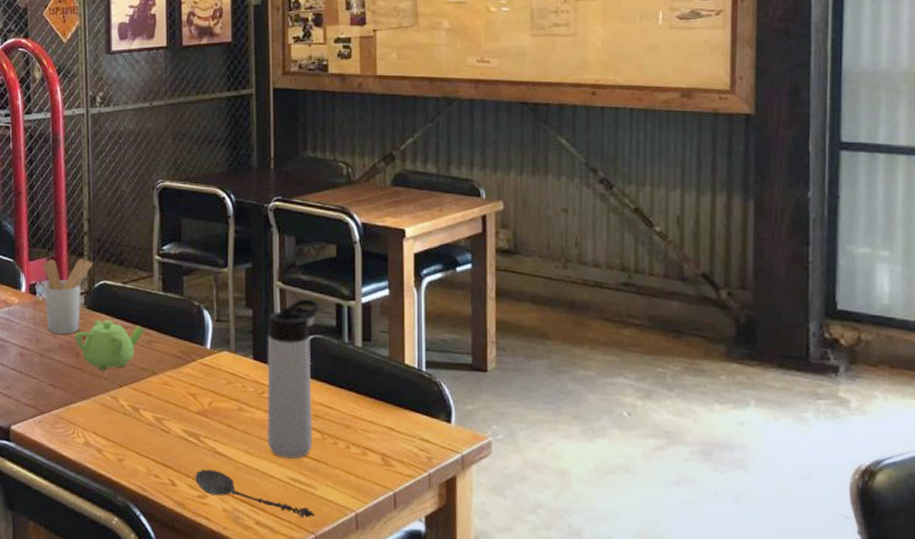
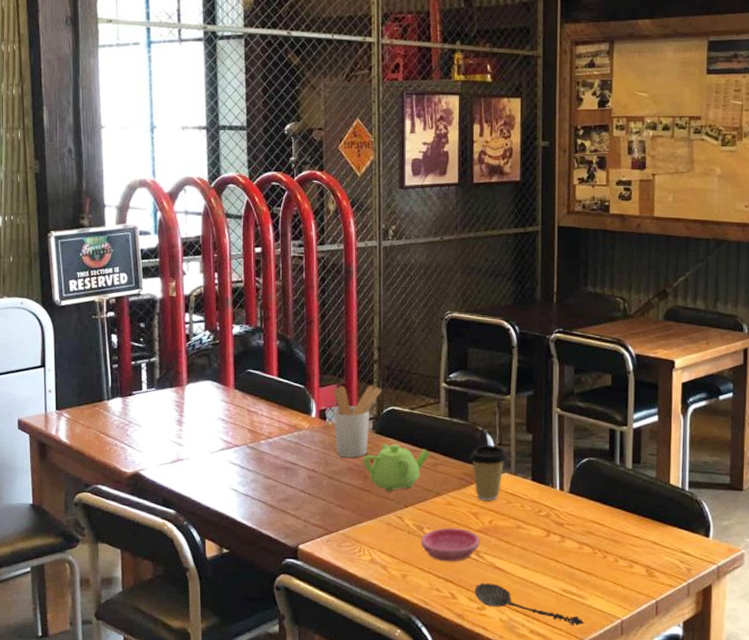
saucer: none [136,409,200,446] -> present [420,528,480,562]
coffee cup: none [186,320,226,381] -> present [469,444,507,501]
thermos bottle: present [267,299,319,459] -> none [542,424,594,572]

